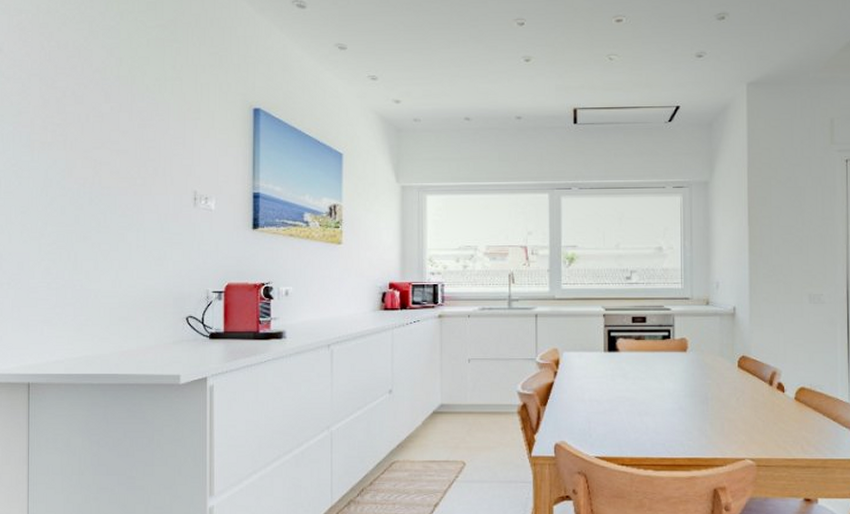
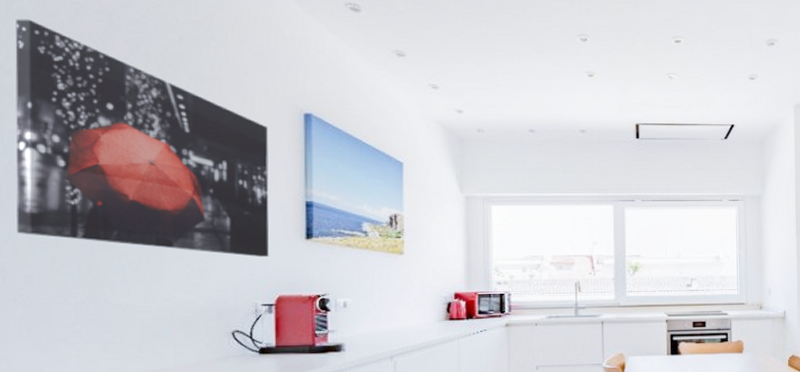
wall art: none [12,31,221,246] -> present [15,19,269,257]

